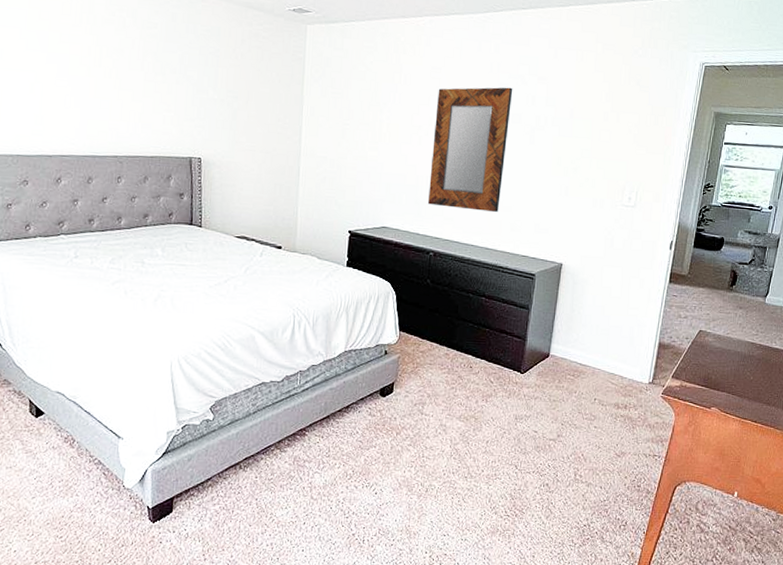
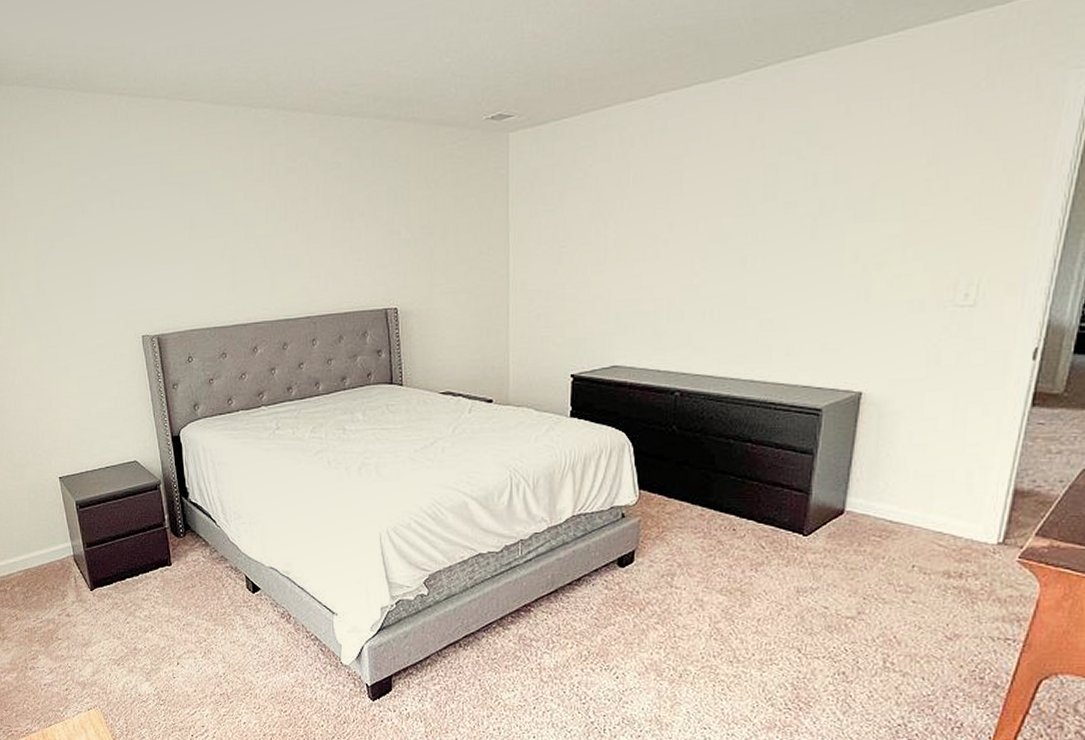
home mirror: present [427,87,513,212] -> none [669,167,785,334]

